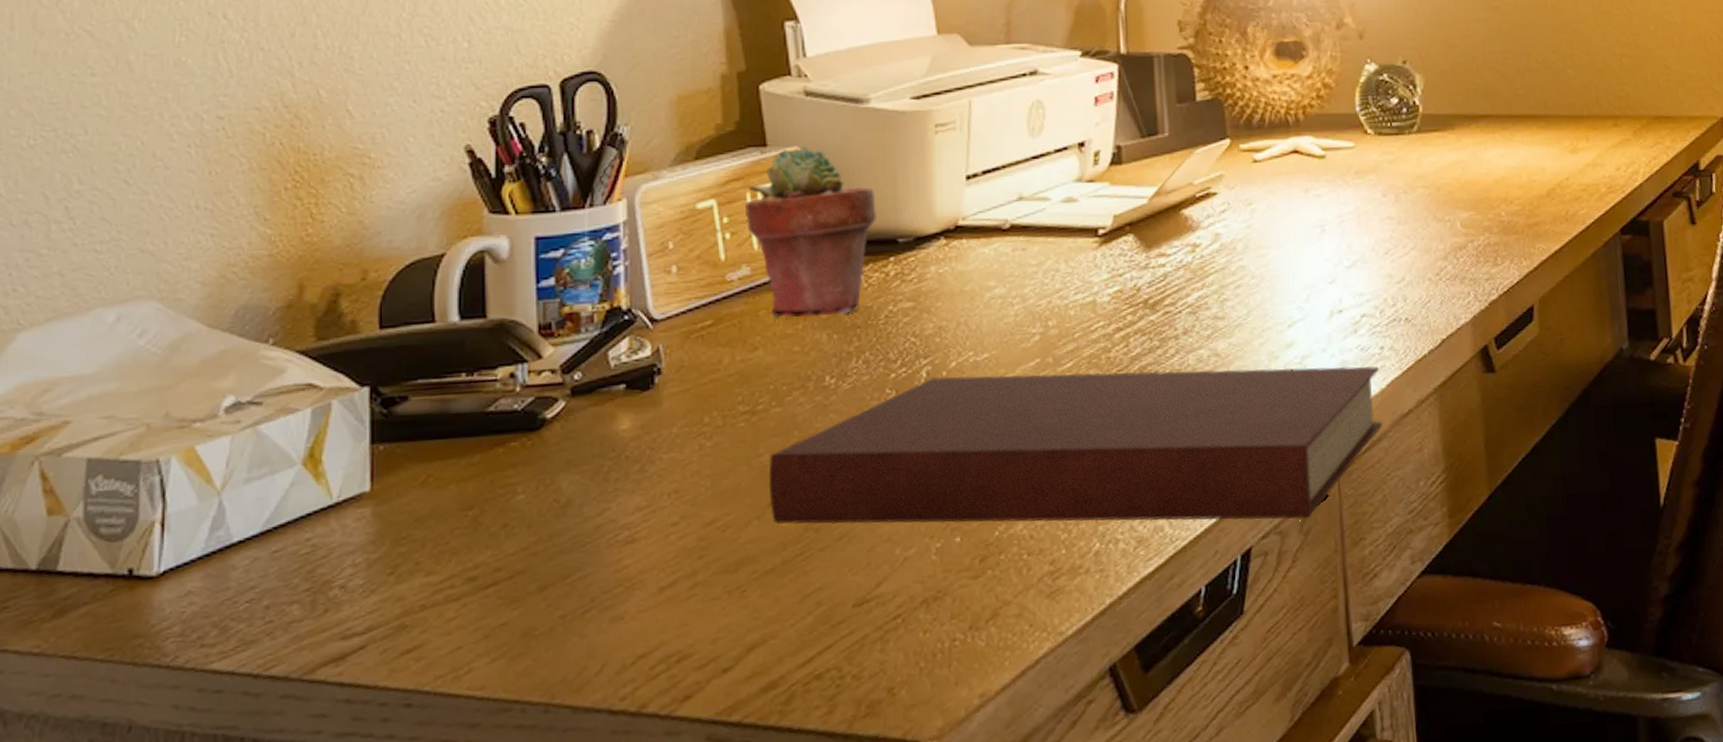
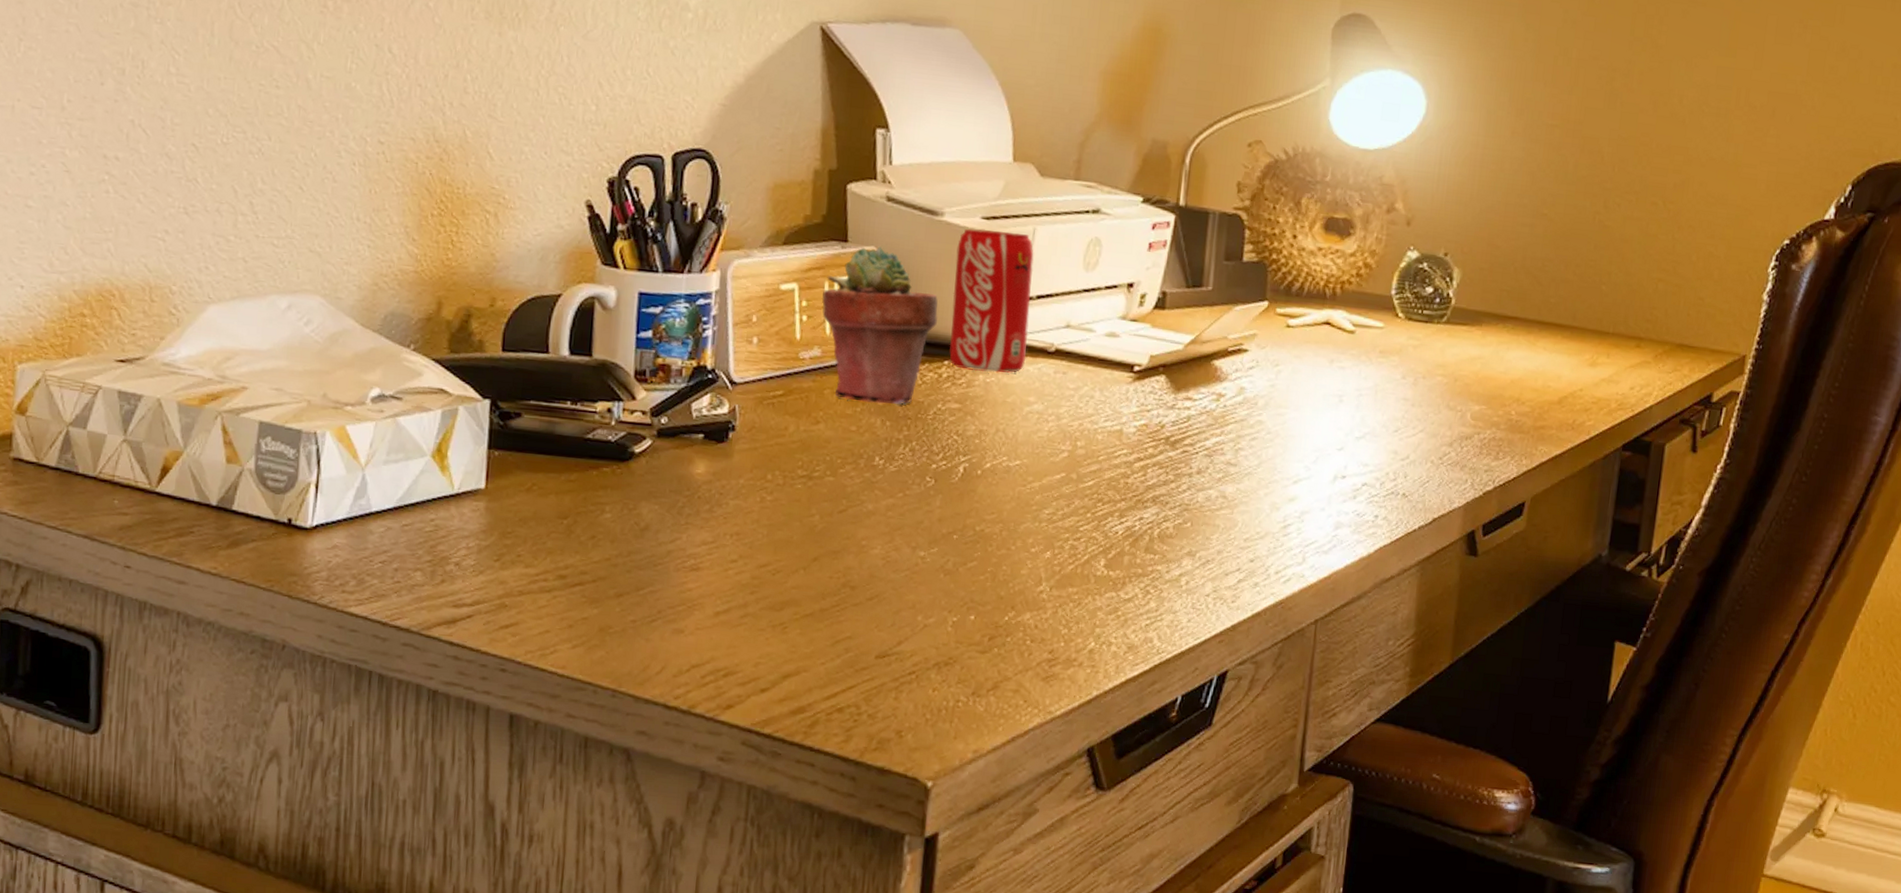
notebook: present [768,366,1383,525] -> none [815,474,1370,655]
beverage can: none [888,108,979,264] -> present [949,229,1034,373]

